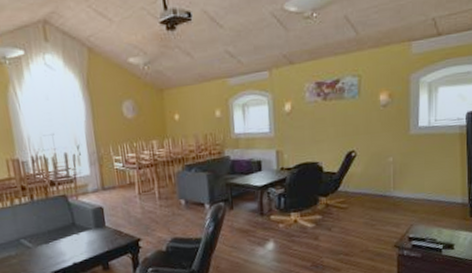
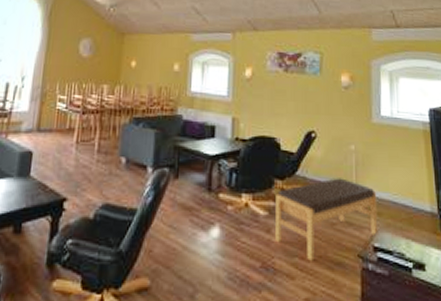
bench: none [321,187,413,256] -> present [275,178,378,261]

